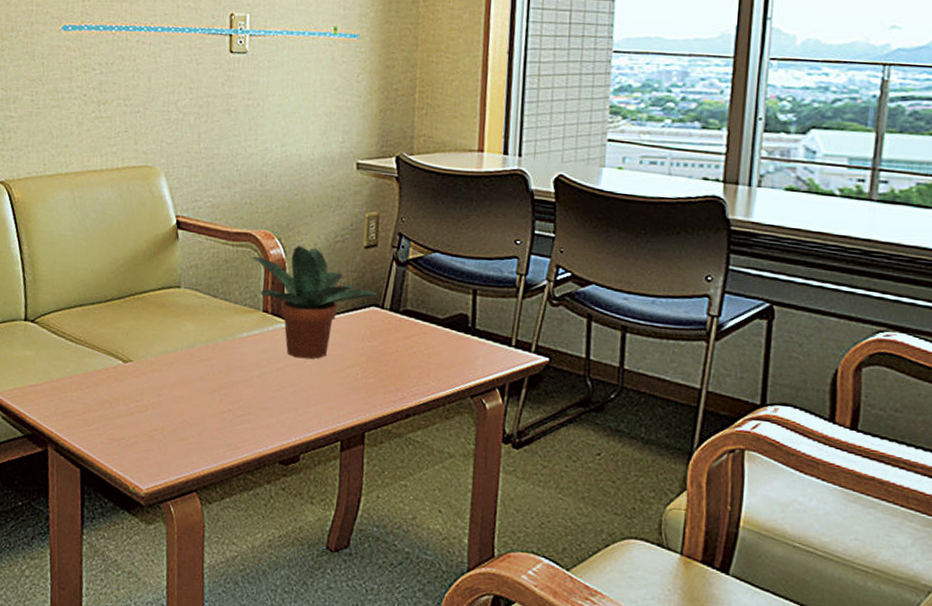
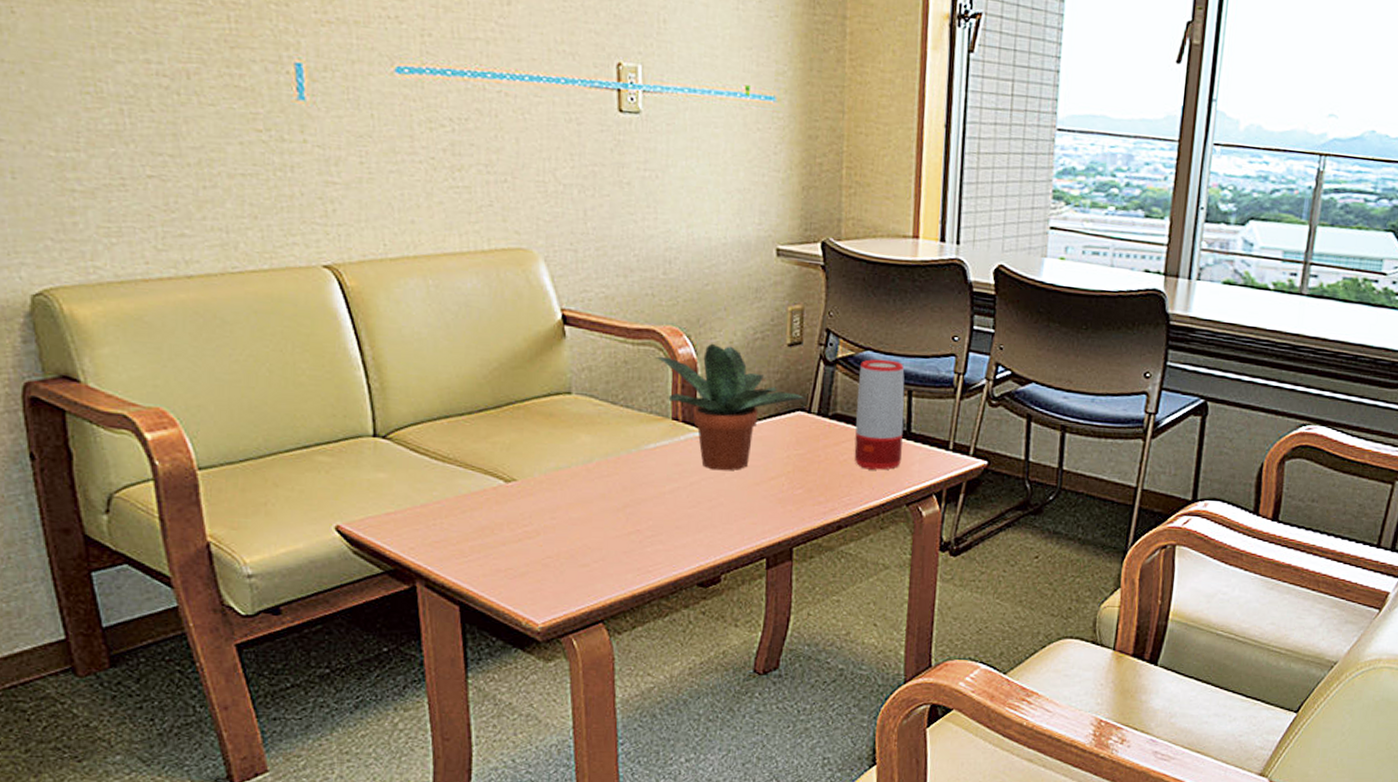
speaker: none [422,260,470,363] -> present [854,359,905,470]

